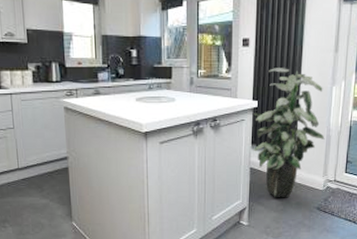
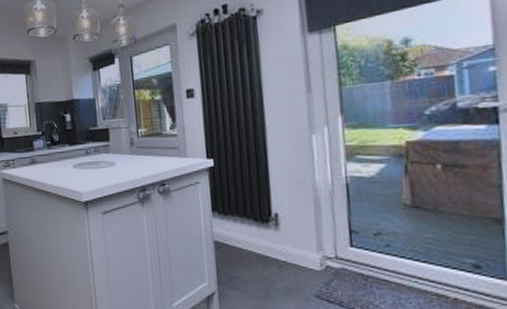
indoor plant: present [254,68,325,198] -> none [210,117,312,281]

